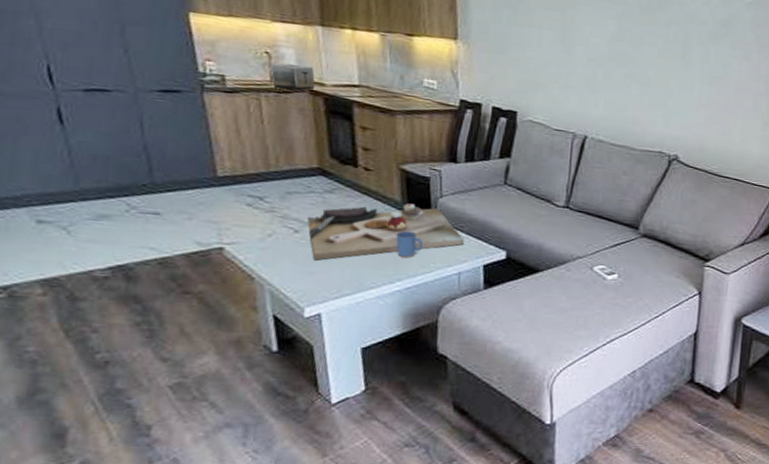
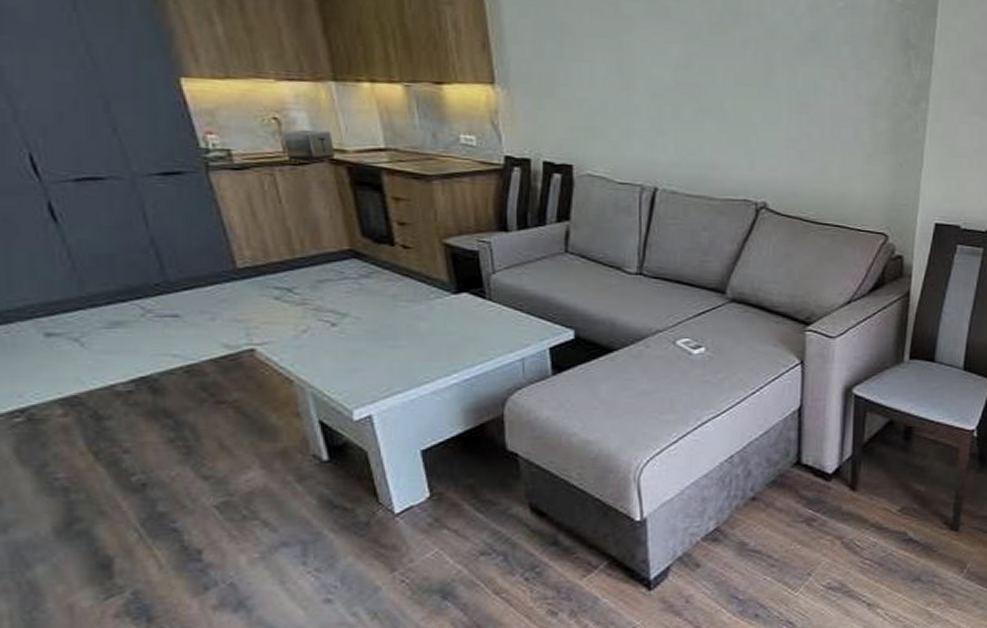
decorative tray: present [307,203,464,261] -> none [345,283,524,356]
mug: present [396,230,424,258] -> none [447,315,479,346]

